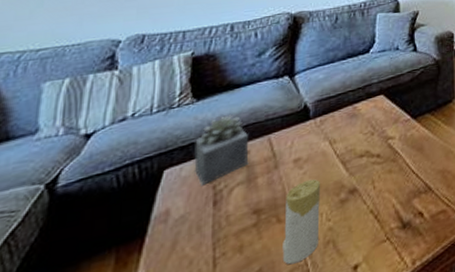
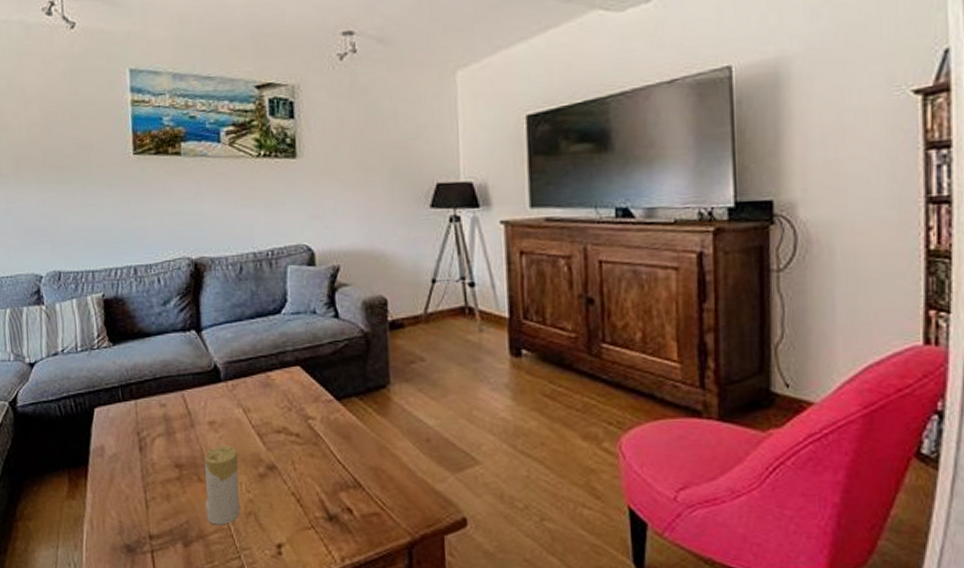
succulent plant: present [194,114,249,186] -> none [116,364,166,430]

